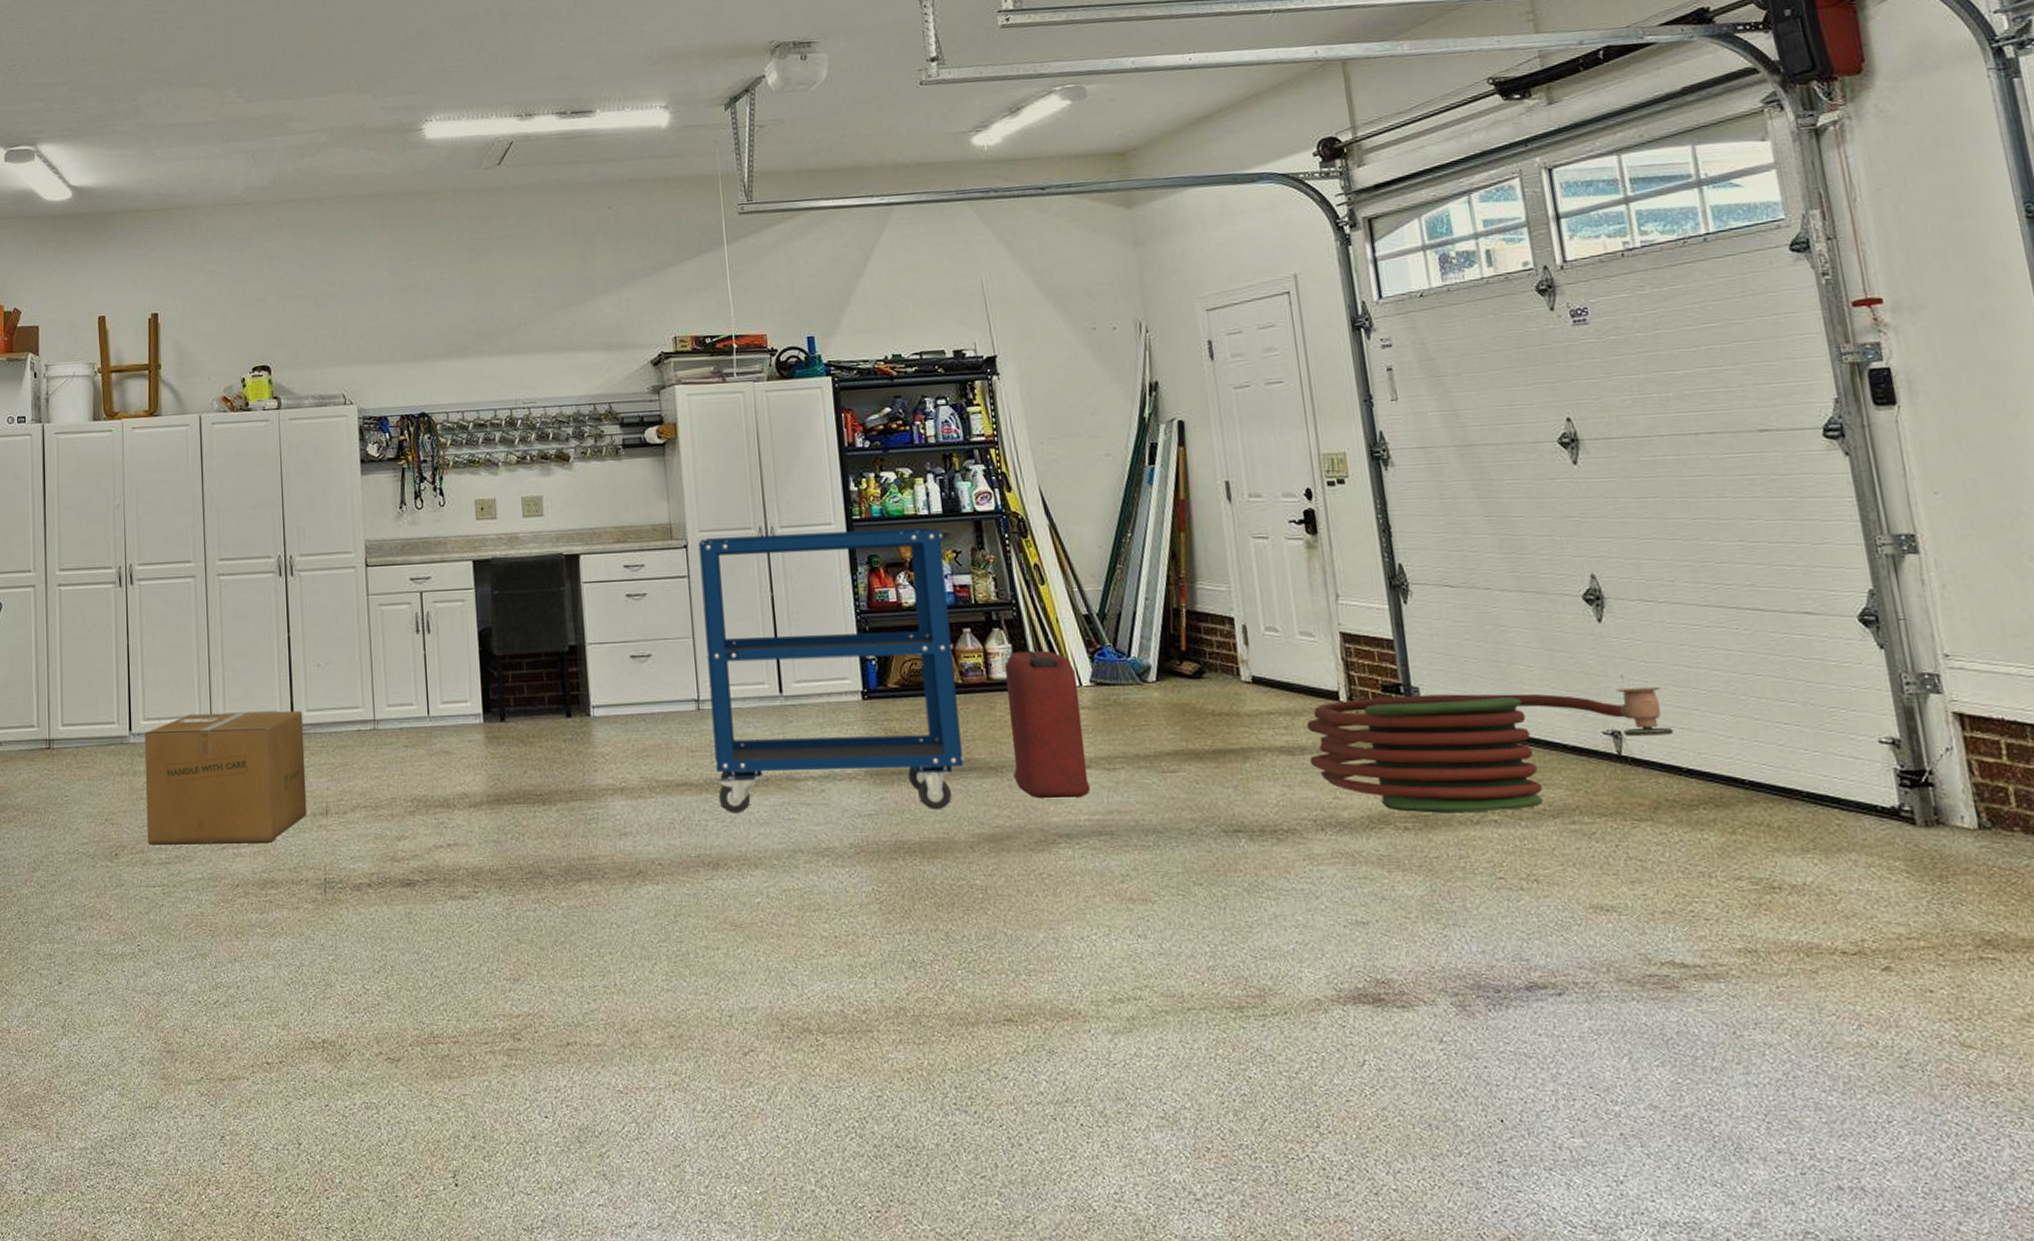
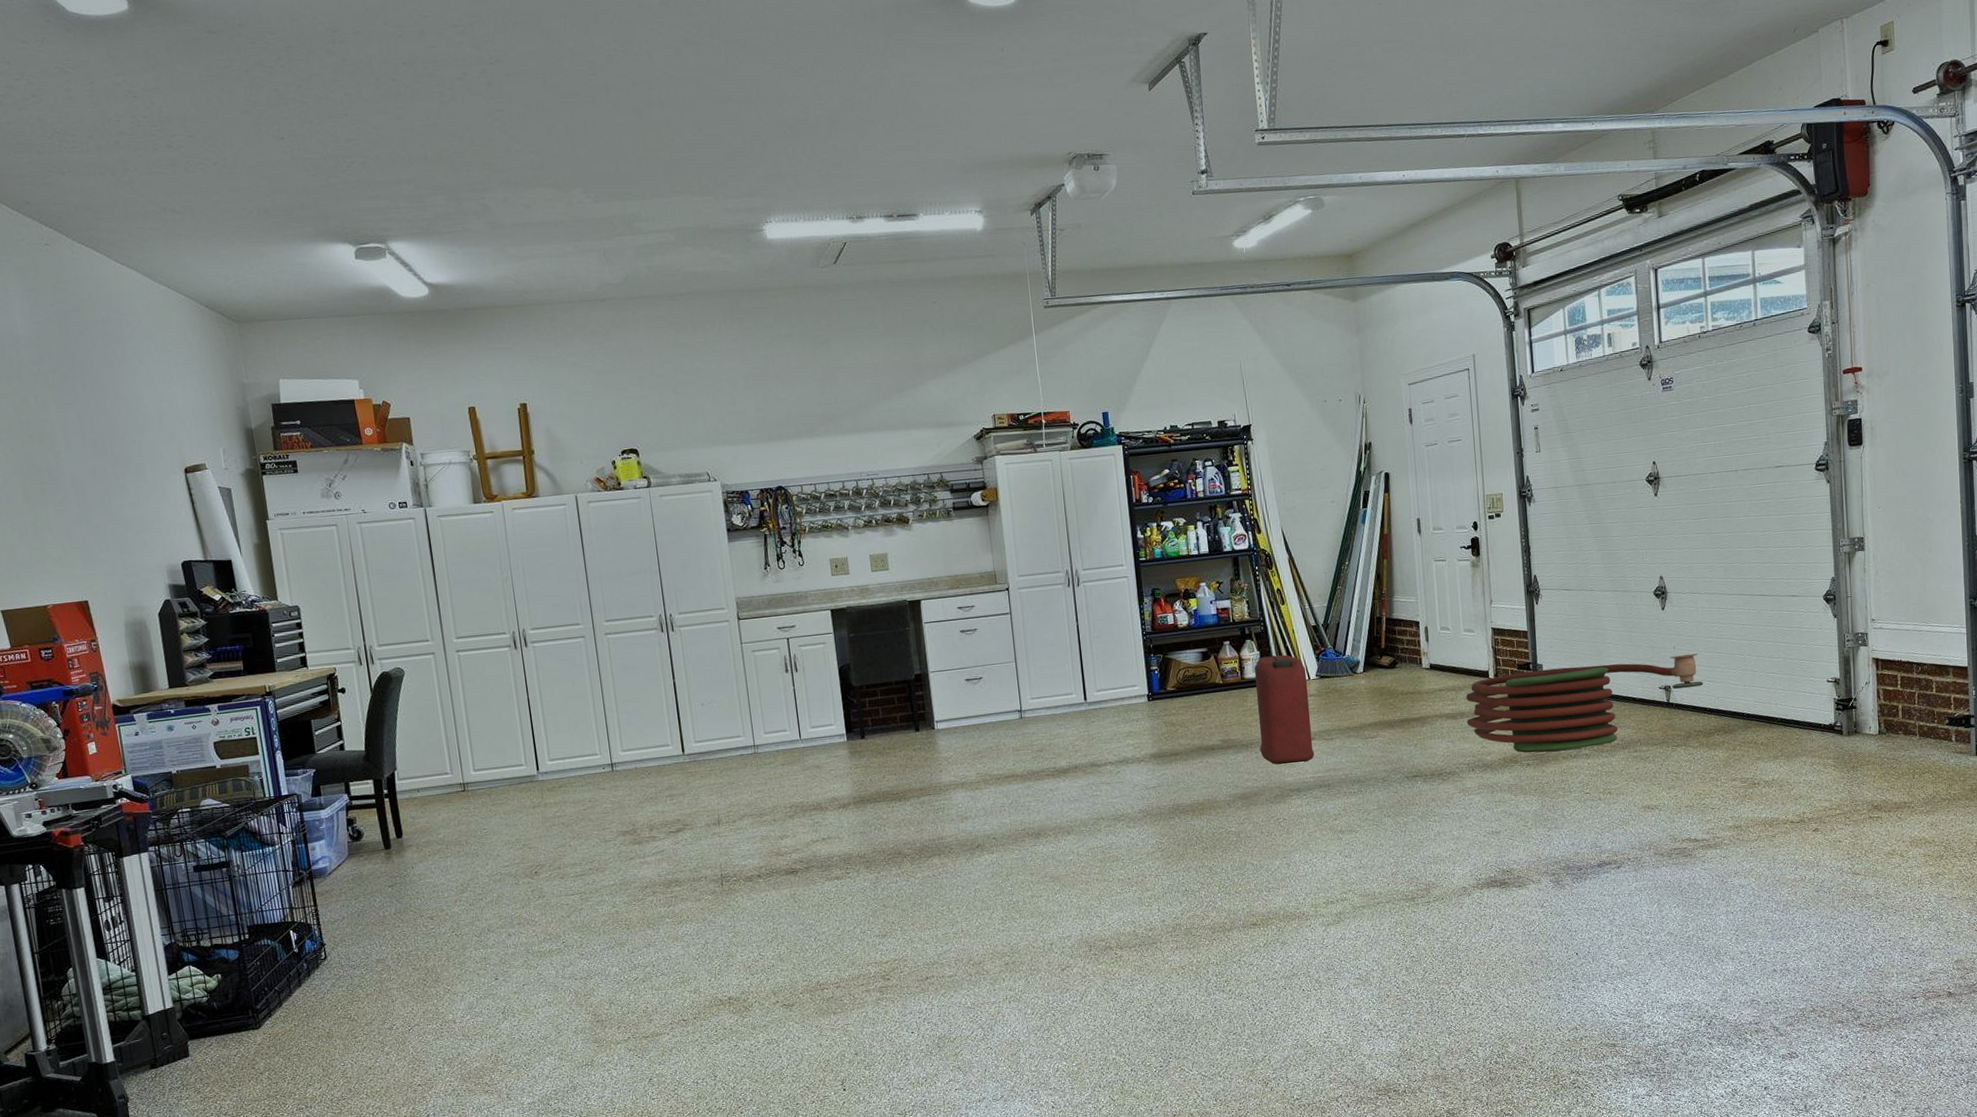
box: present [144,710,307,845] -> none [551,742,702,862]
utility cart: present [697,527,964,815] -> none [1017,564,1224,796]

